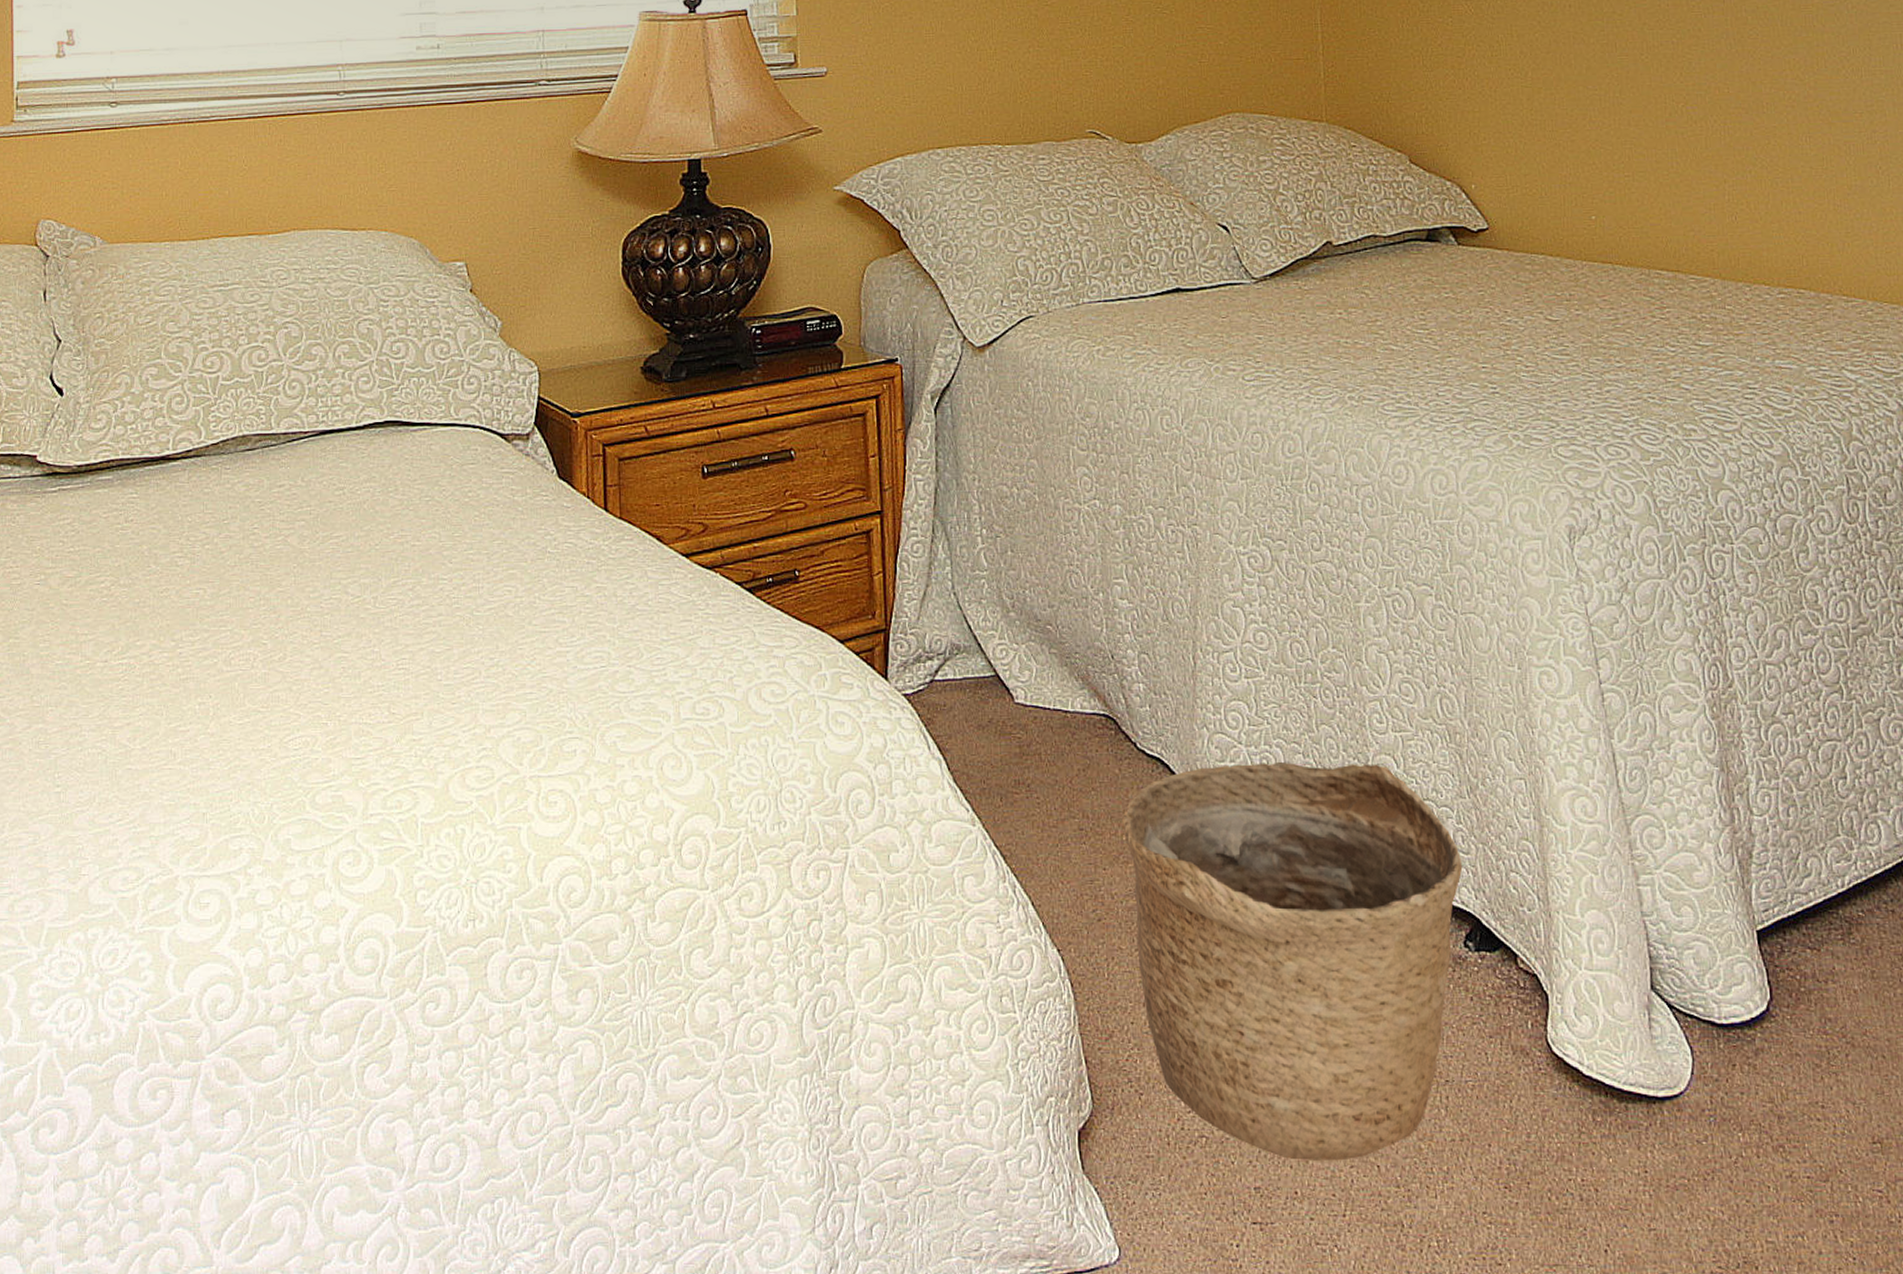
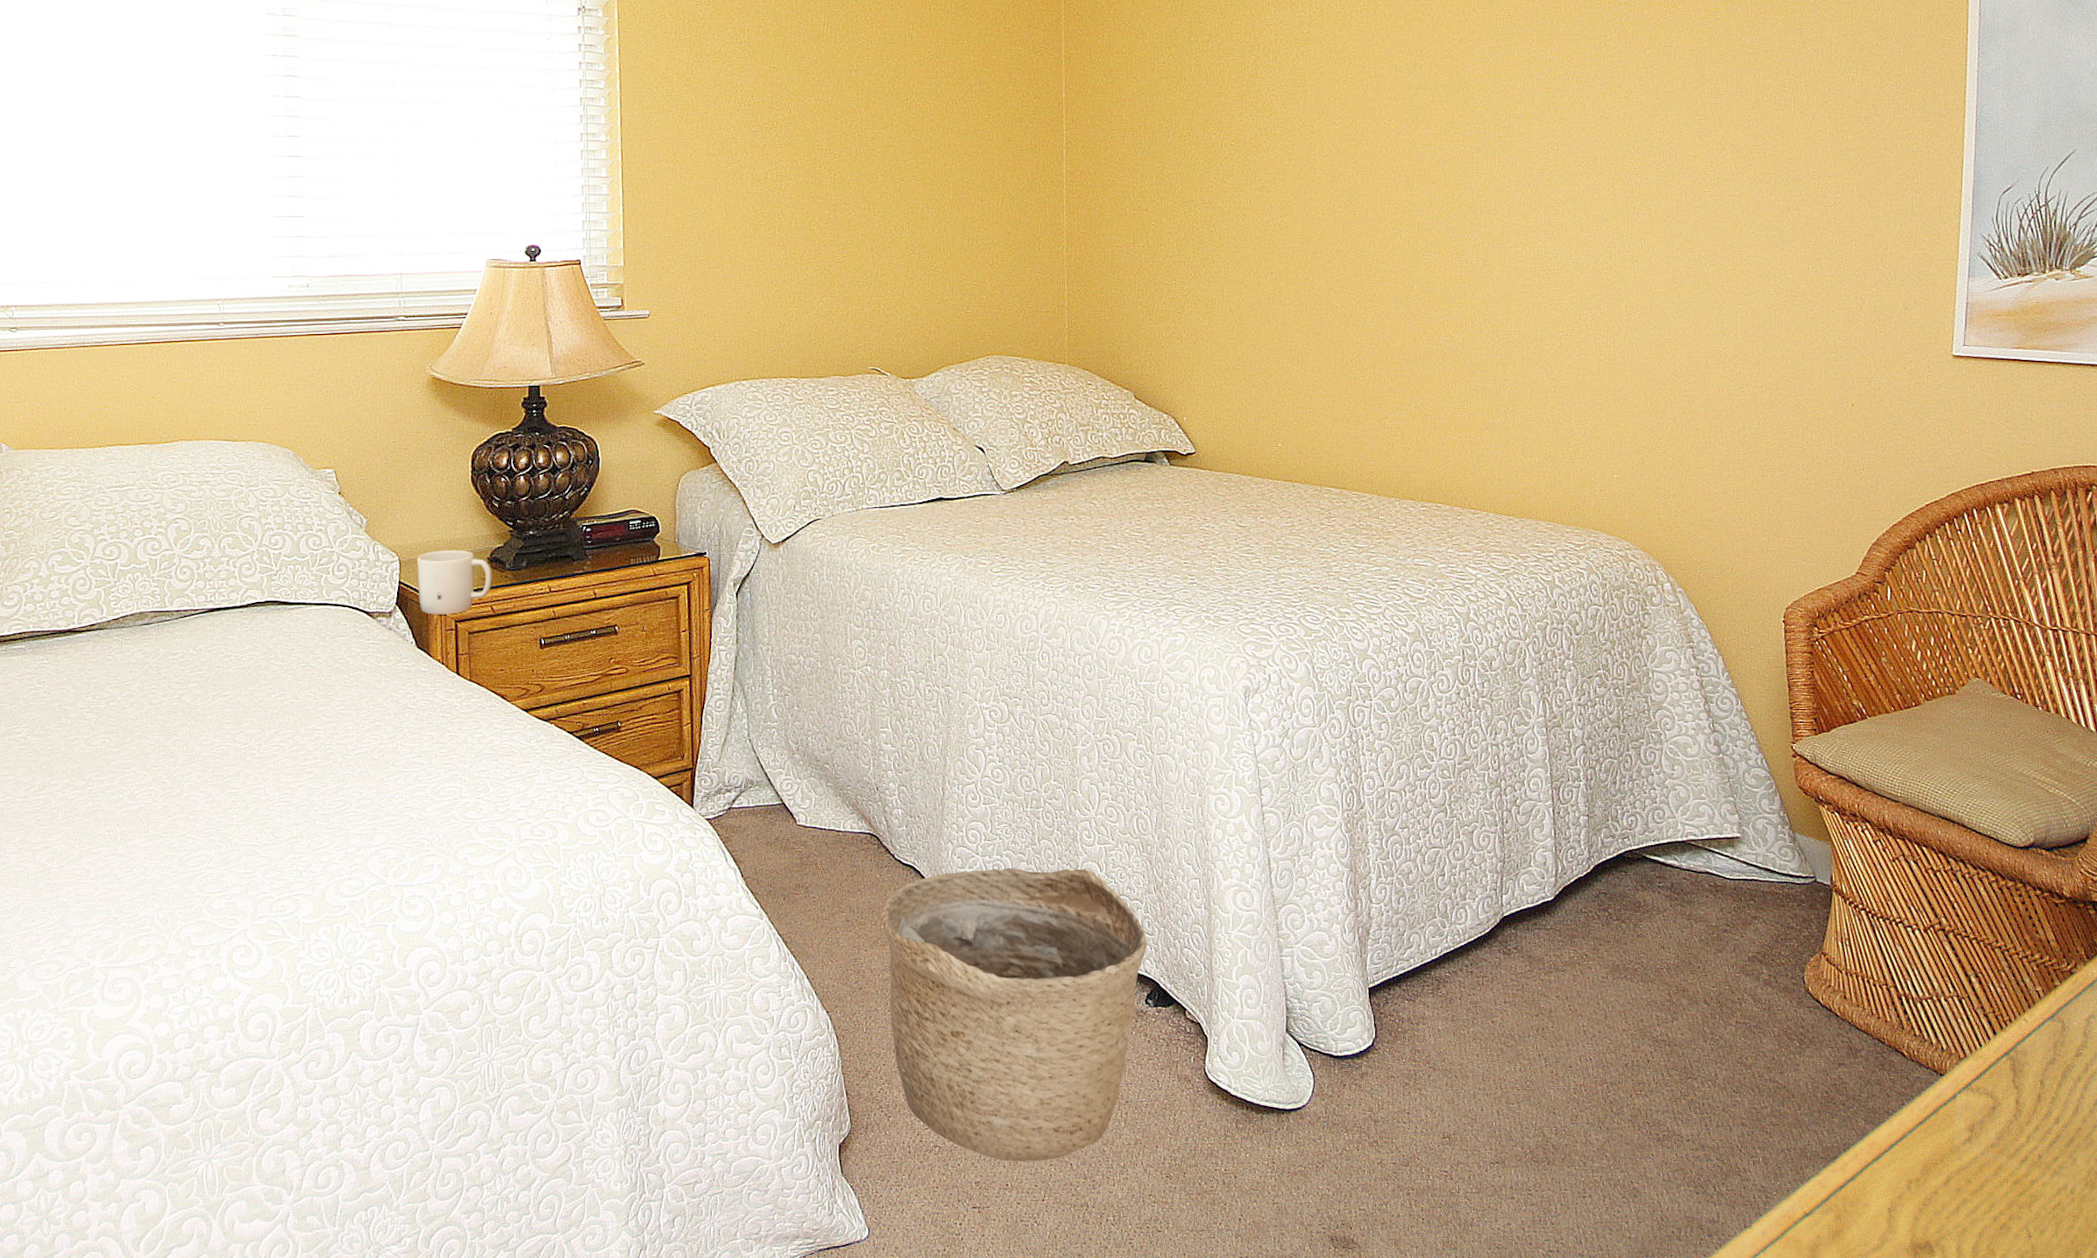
mug: none [559,357,646,437] -> present [417,549,492,615]

